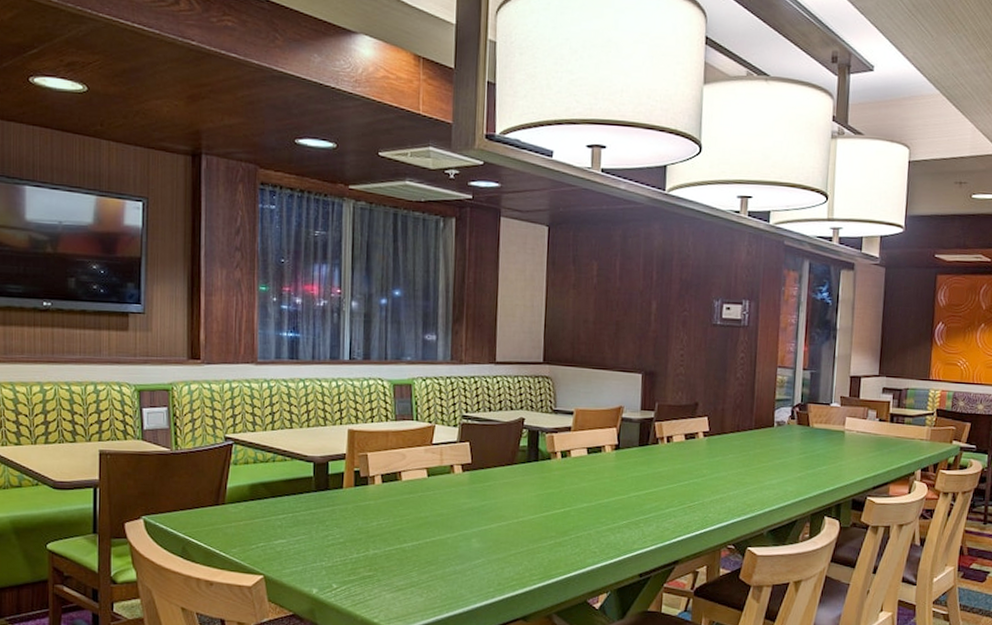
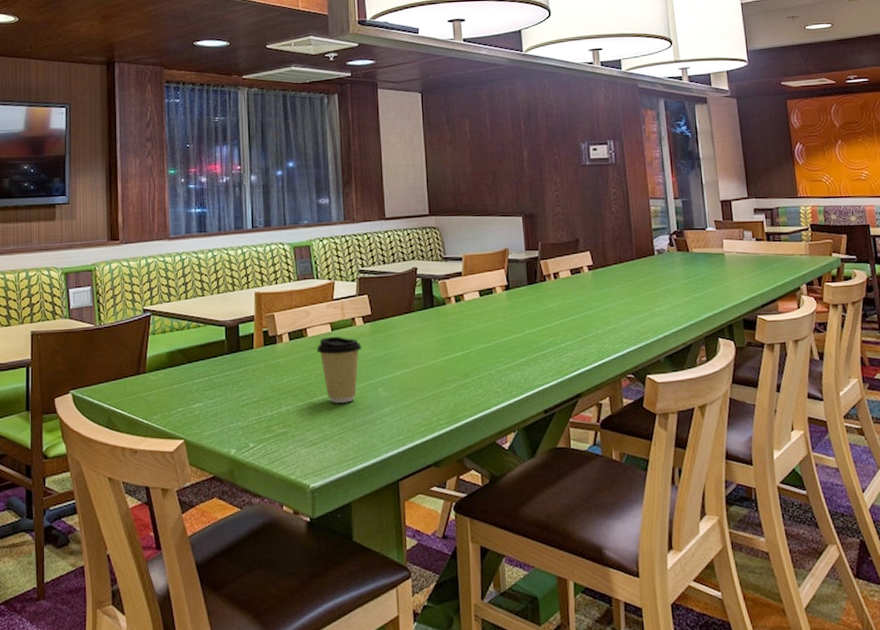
coffee cup: none [410,482,458,551] -> present [317,336,362,403]

